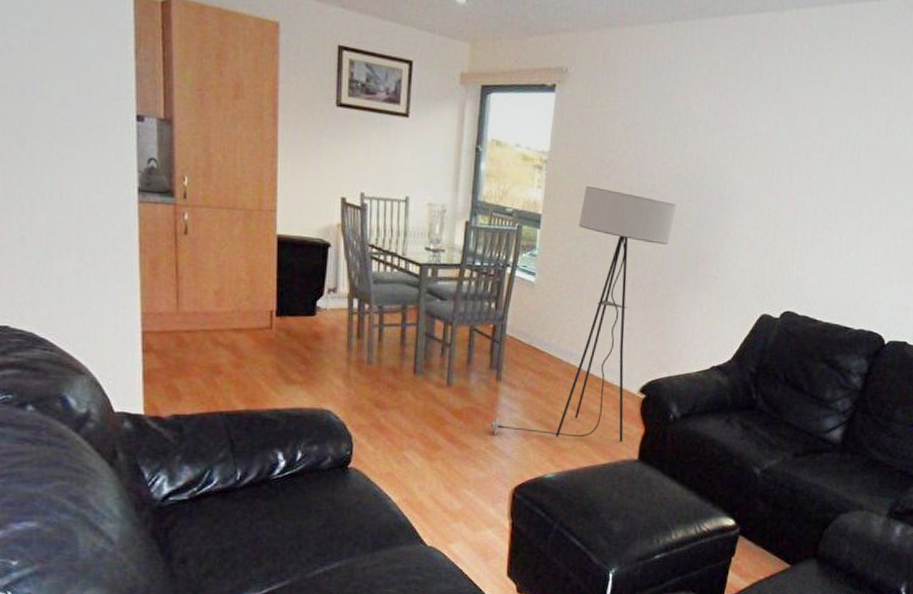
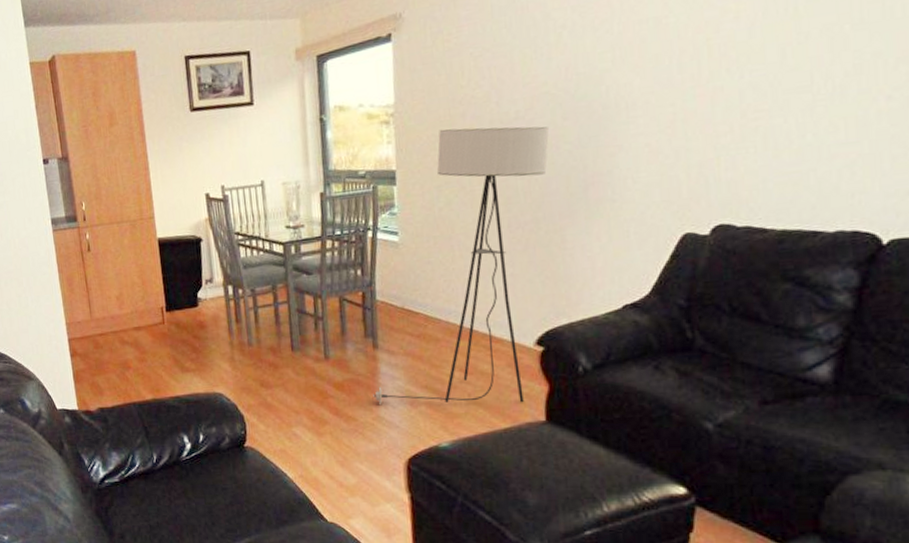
kettle: present [138,157,169,194] -> none [50,191,73,222]

